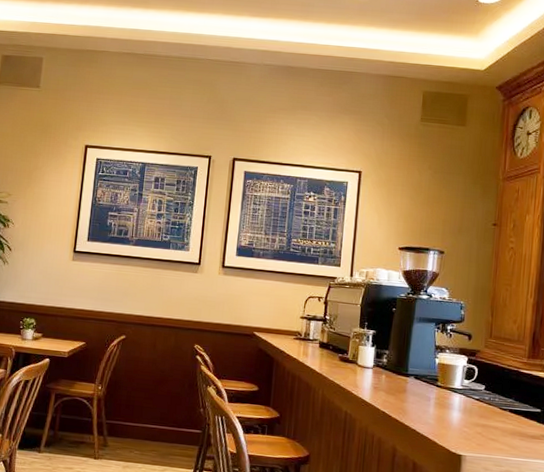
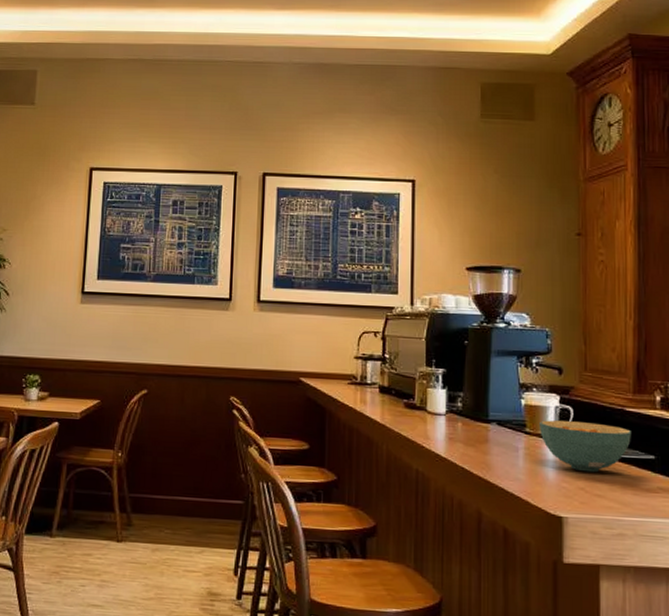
cereal bowl: none [449,376,523,421] -> present [540,420,631,473]

